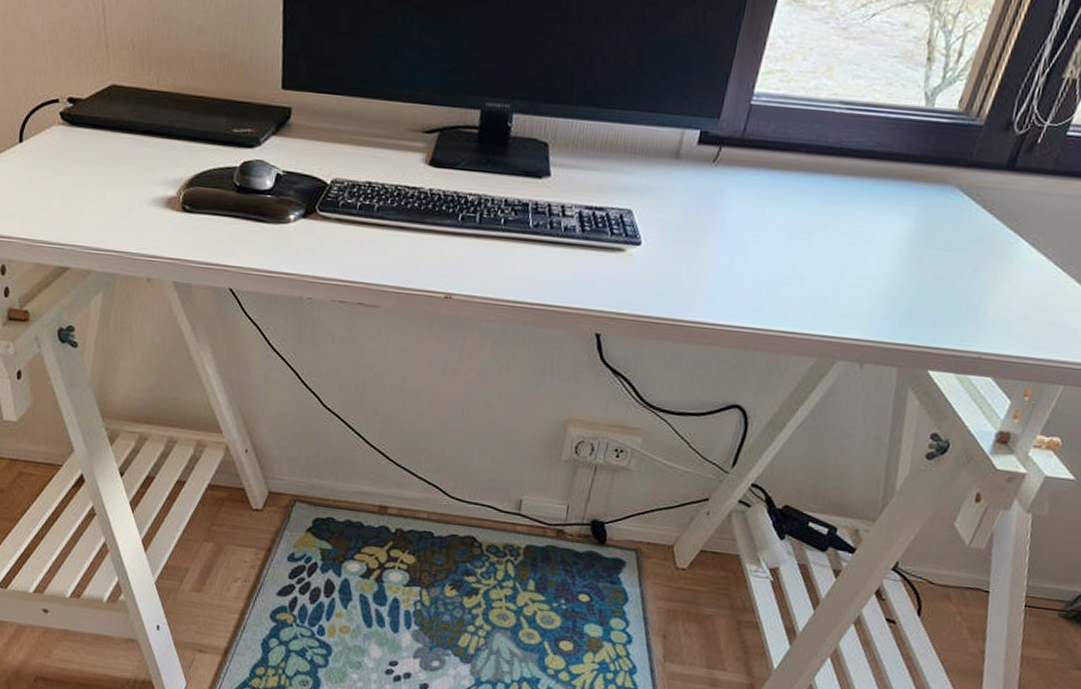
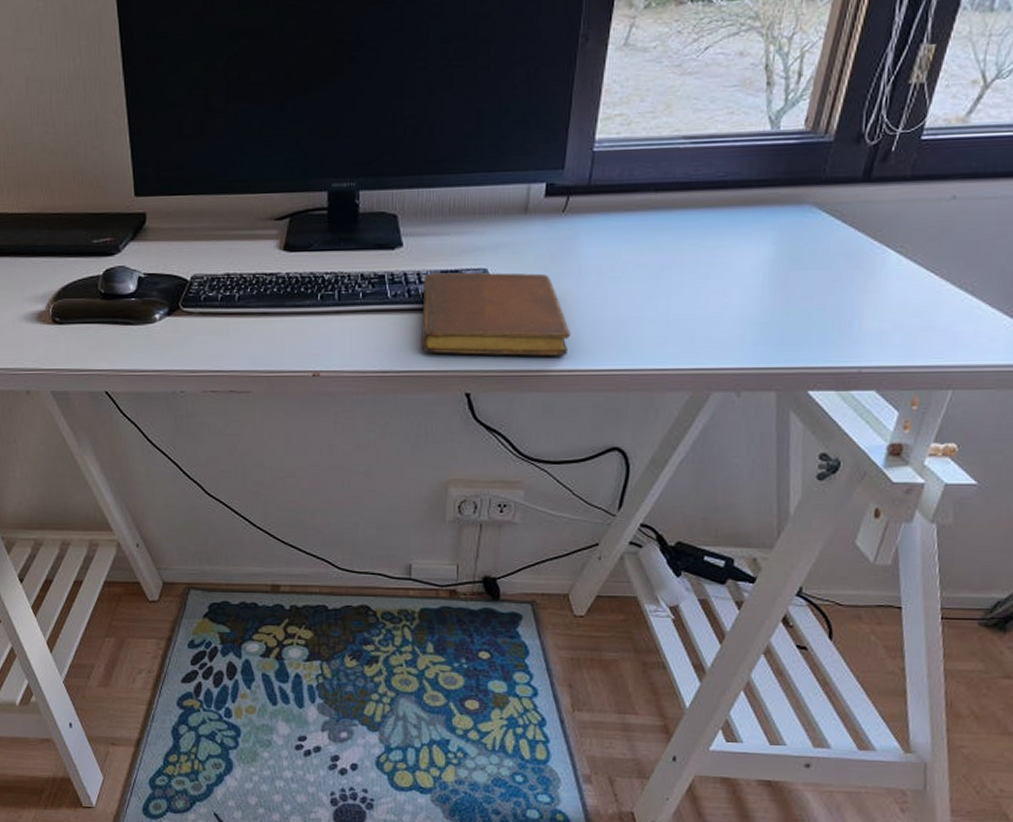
notebook: none [557,207,707,307] -> present [421,272,571,356]

